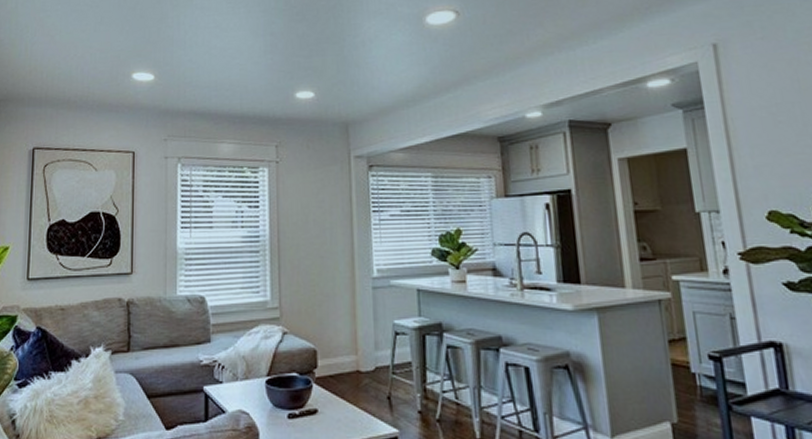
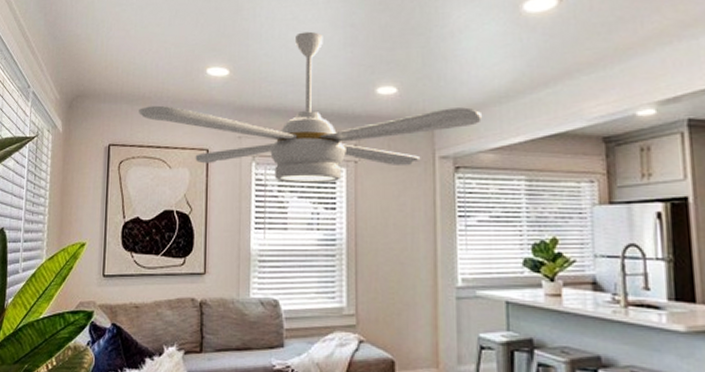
ceiling fan: none [64,39,392,183] -> present [139,31,482,183]

